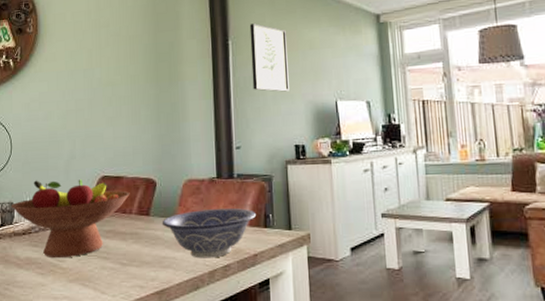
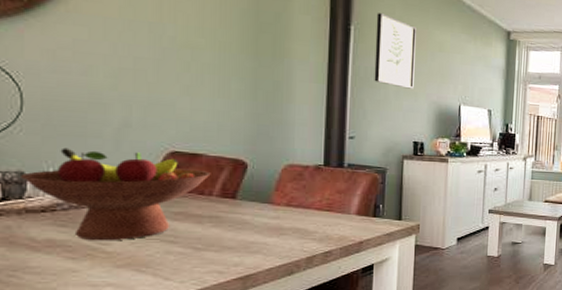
decorative bowl: present [162,208,256,259] -> none [251,196,365,245]

